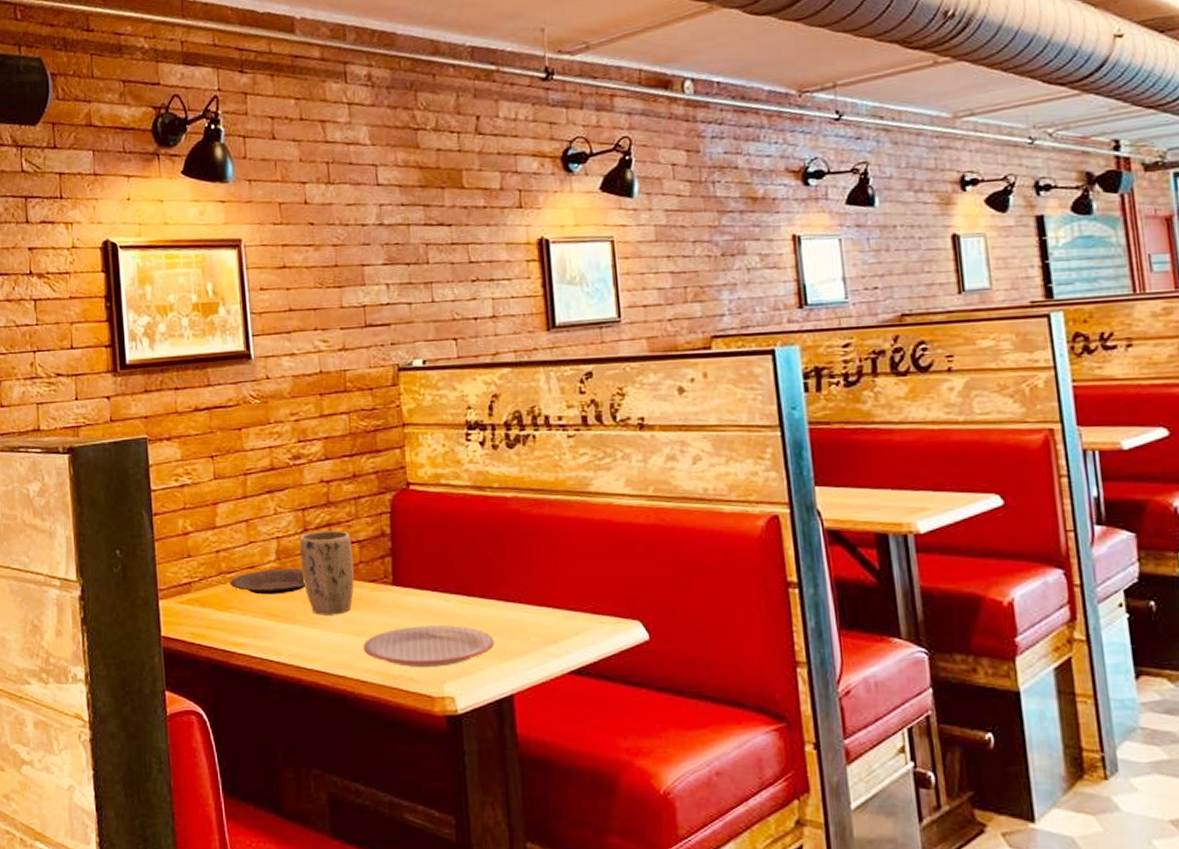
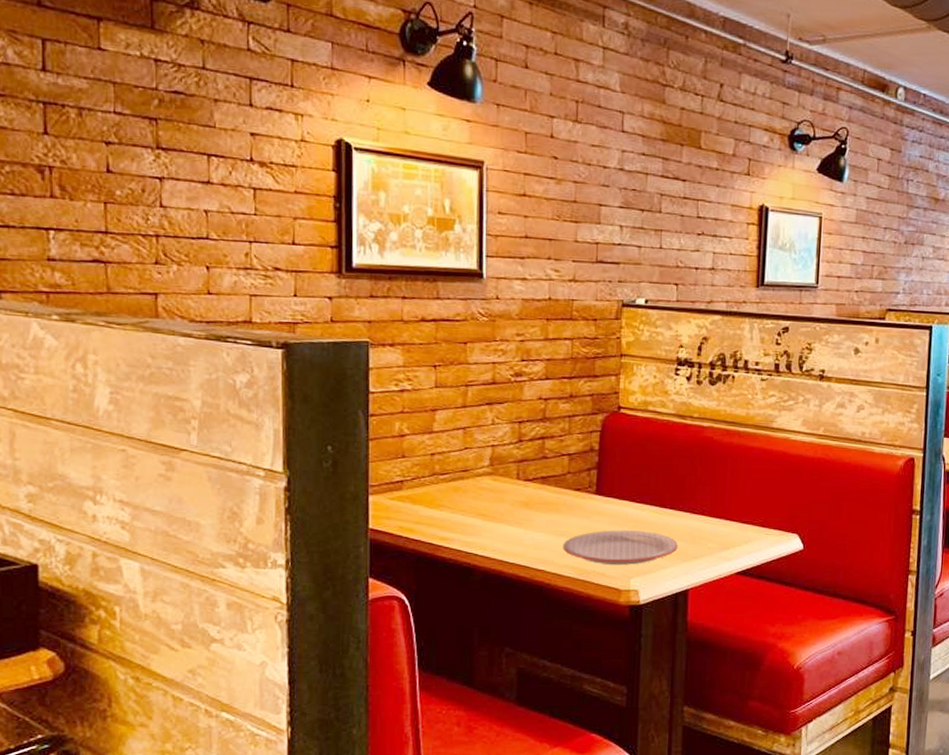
plate: present [230,568,305,595] -> none [442,473,515,497]
plant pot: present [299,530,355,615] -> none [513,442,562,517]

